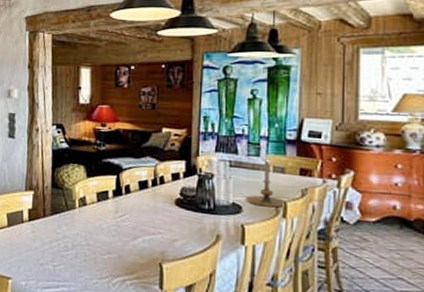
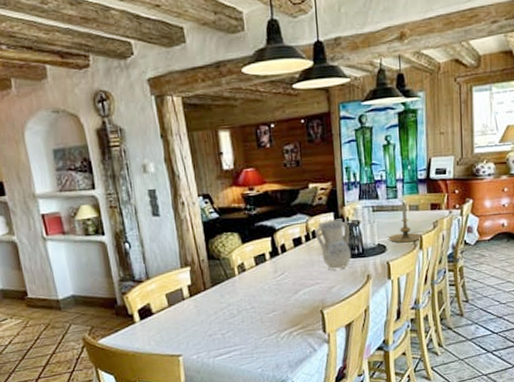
vase: none [163,167,201,223] -> present [315,218,351,270]

